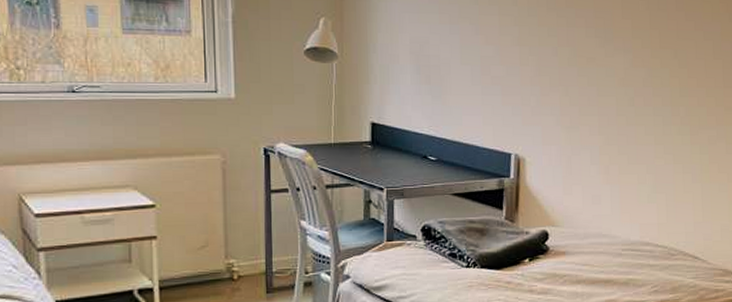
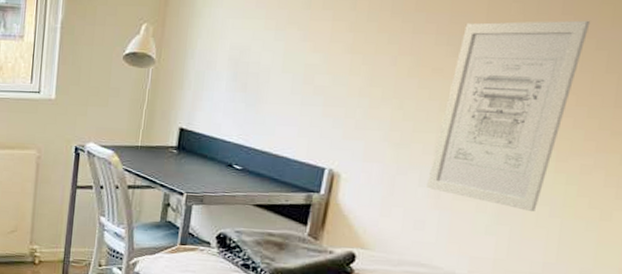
wall art: none [597,15,697,180] -> present [426,20,591,212]

